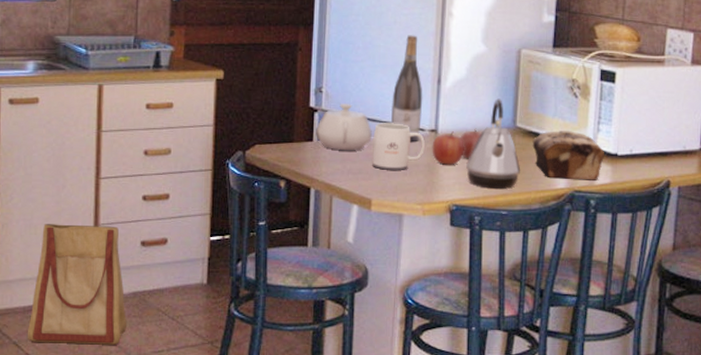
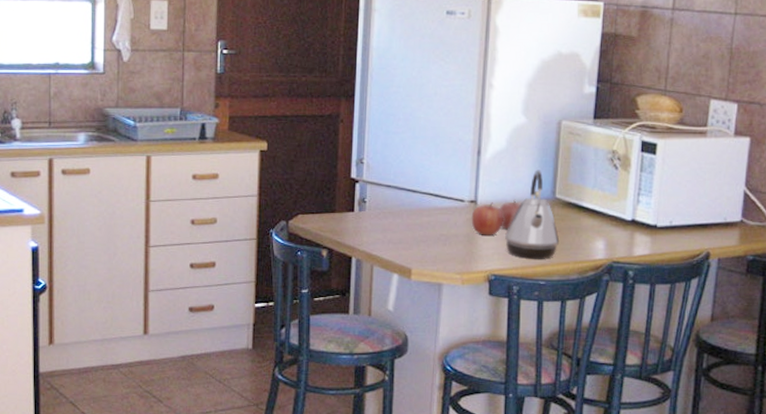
shopping bag: present [27,224,126,345] -> none [82,290,176,406]
teapot: present [316,104,372,150] -> none [357,175,412,220]
mug: present [372,123,426,170] -> none [412,193,465,240]
wine bottle: present [390,35,423,141] -> none [430,106,463,212]
bread loaf: present [532,130,604,181] -> none [571,201,644,252]

